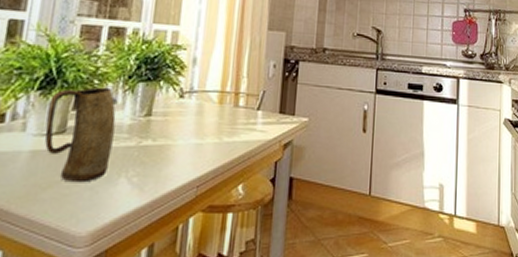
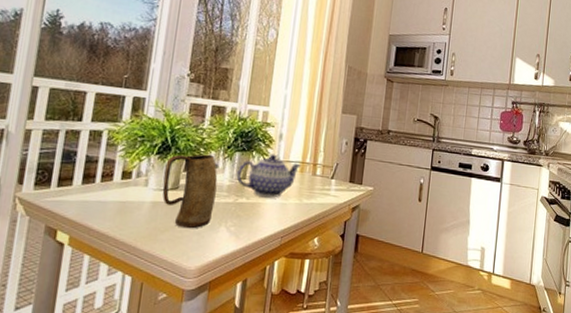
teapot: none [139,83,220,138] -> present [236,154,301,198]

